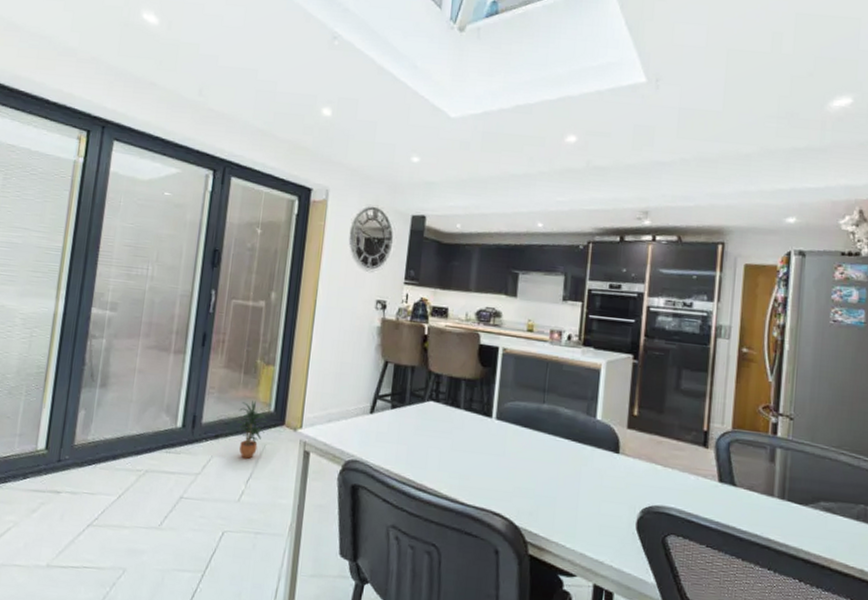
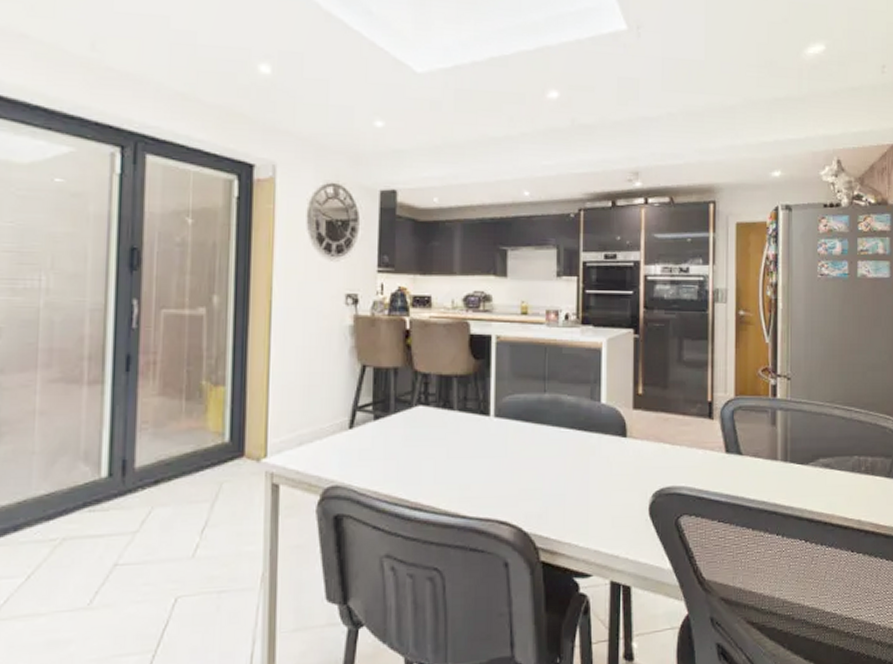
potted plant: present [236,400,268,459] -> none [181,431,223,504]

